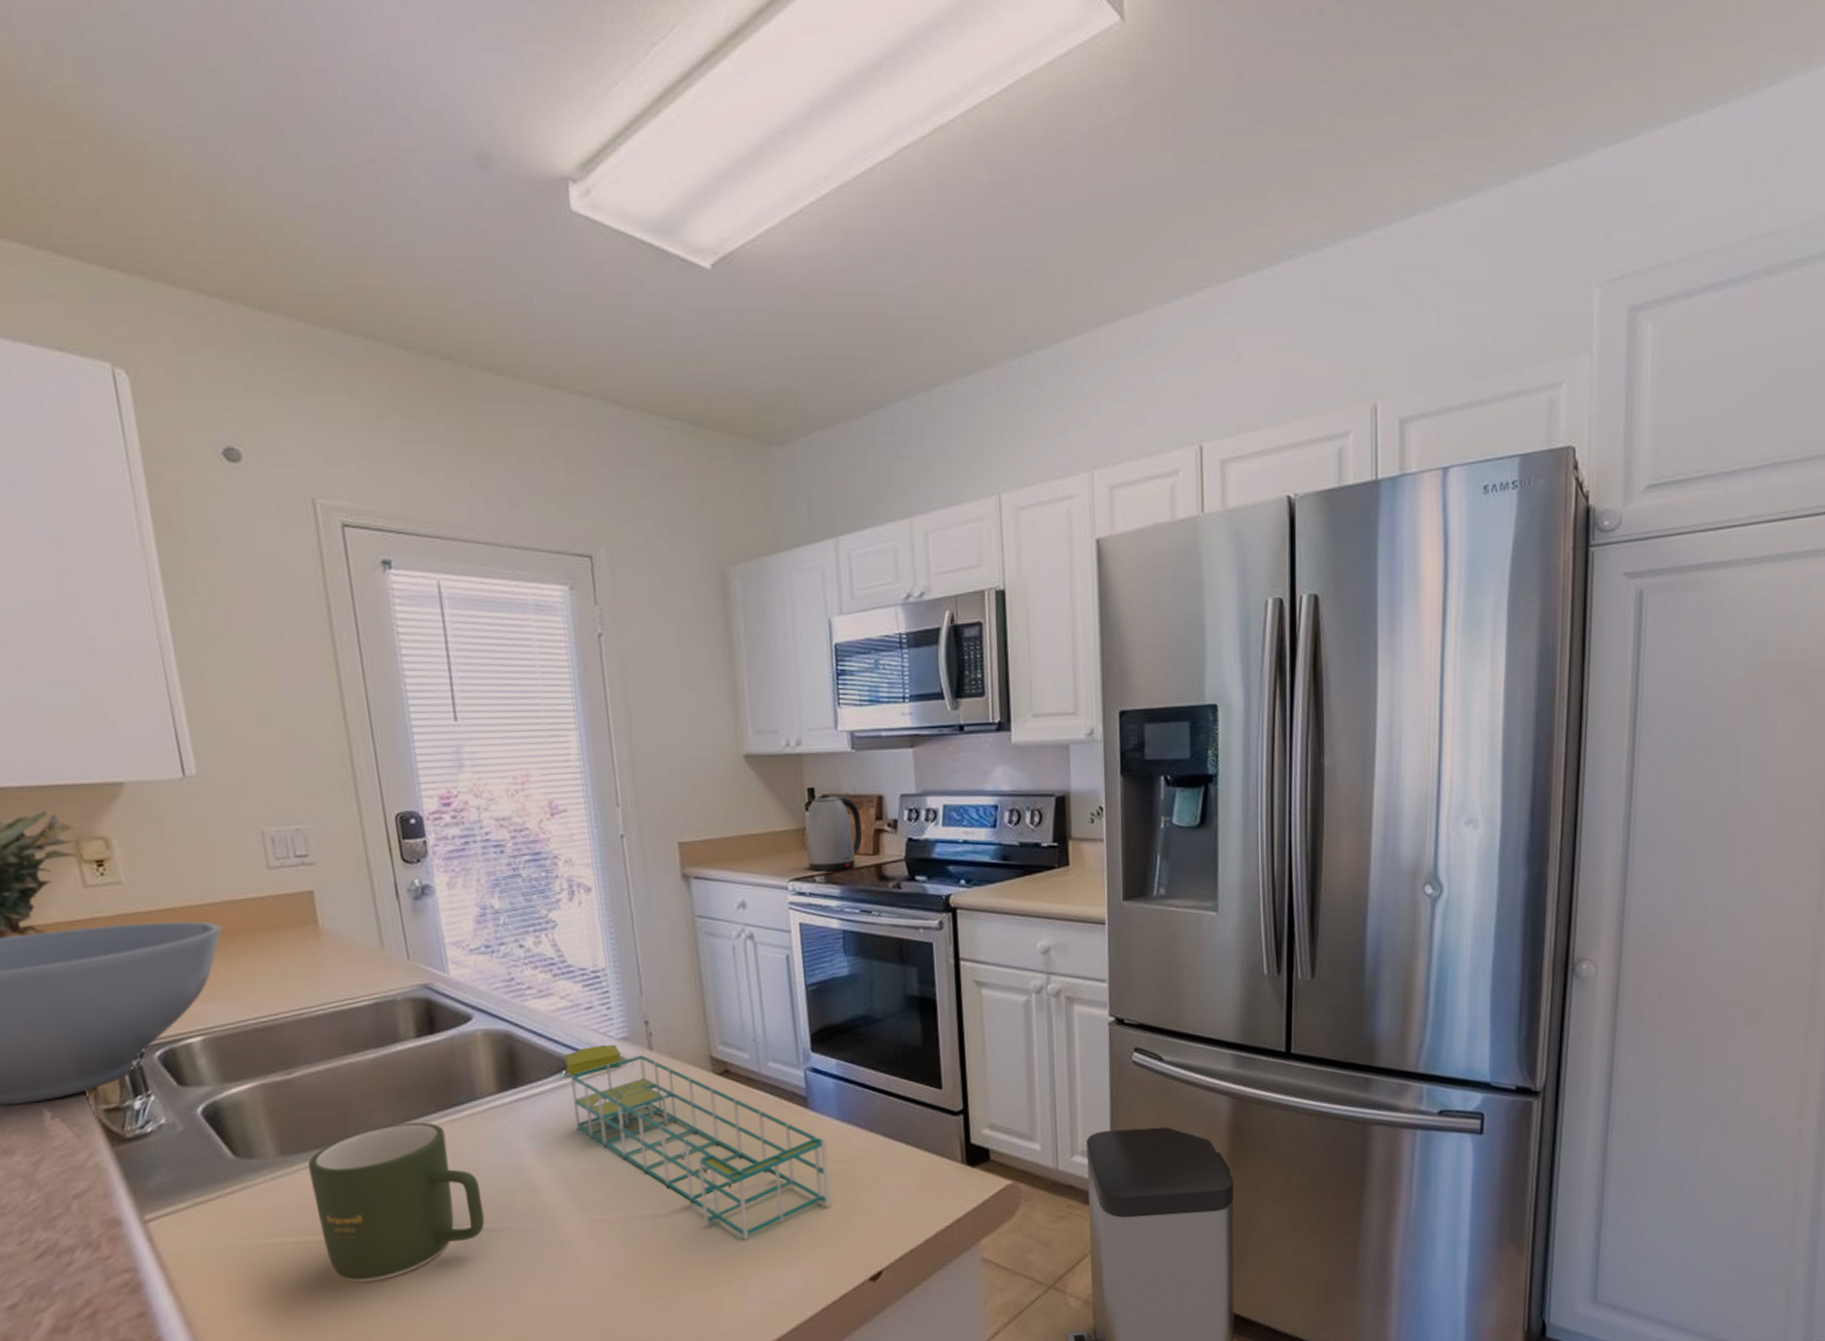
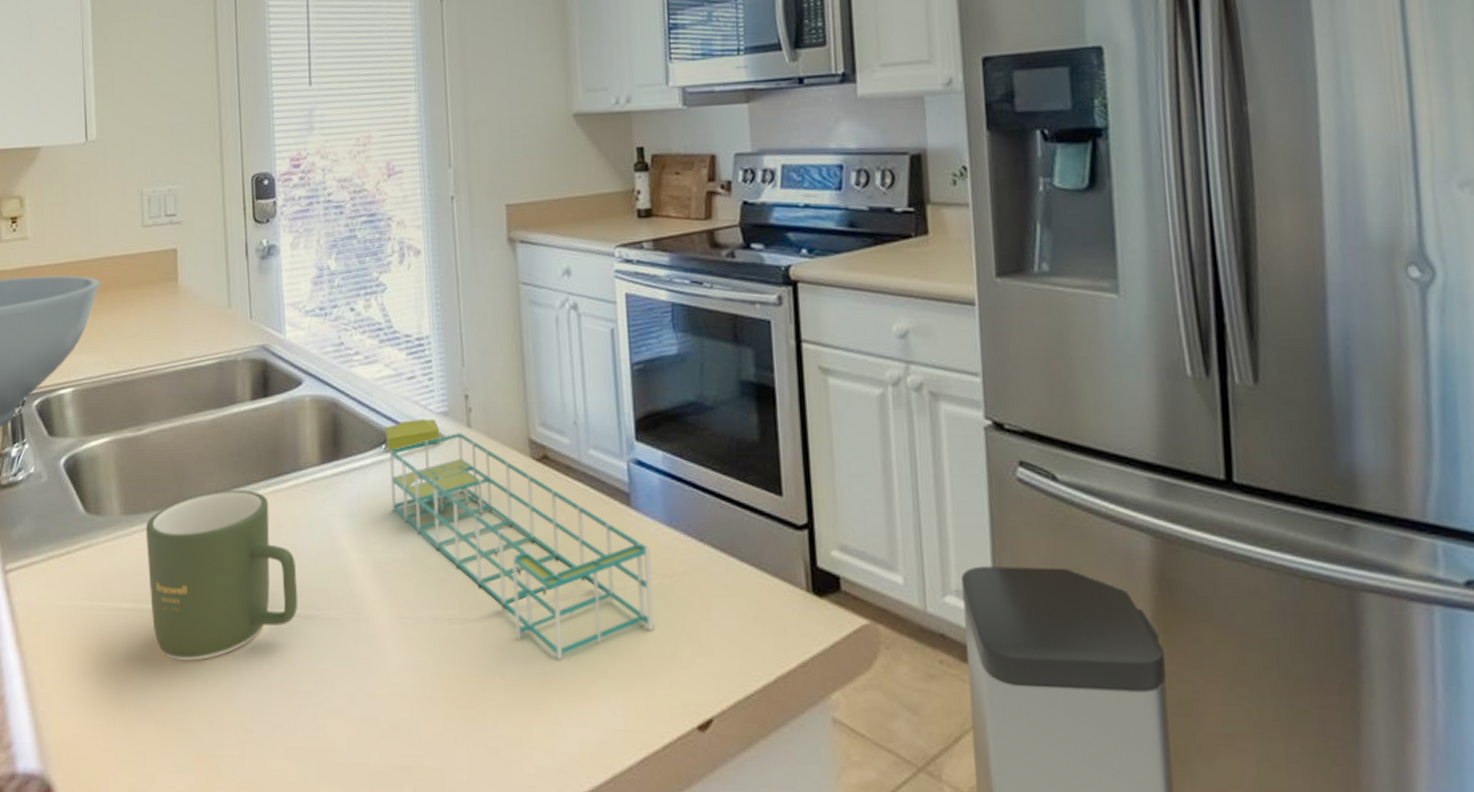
kettle: present [805,794,863,871] -> none [633,154,694,237]

